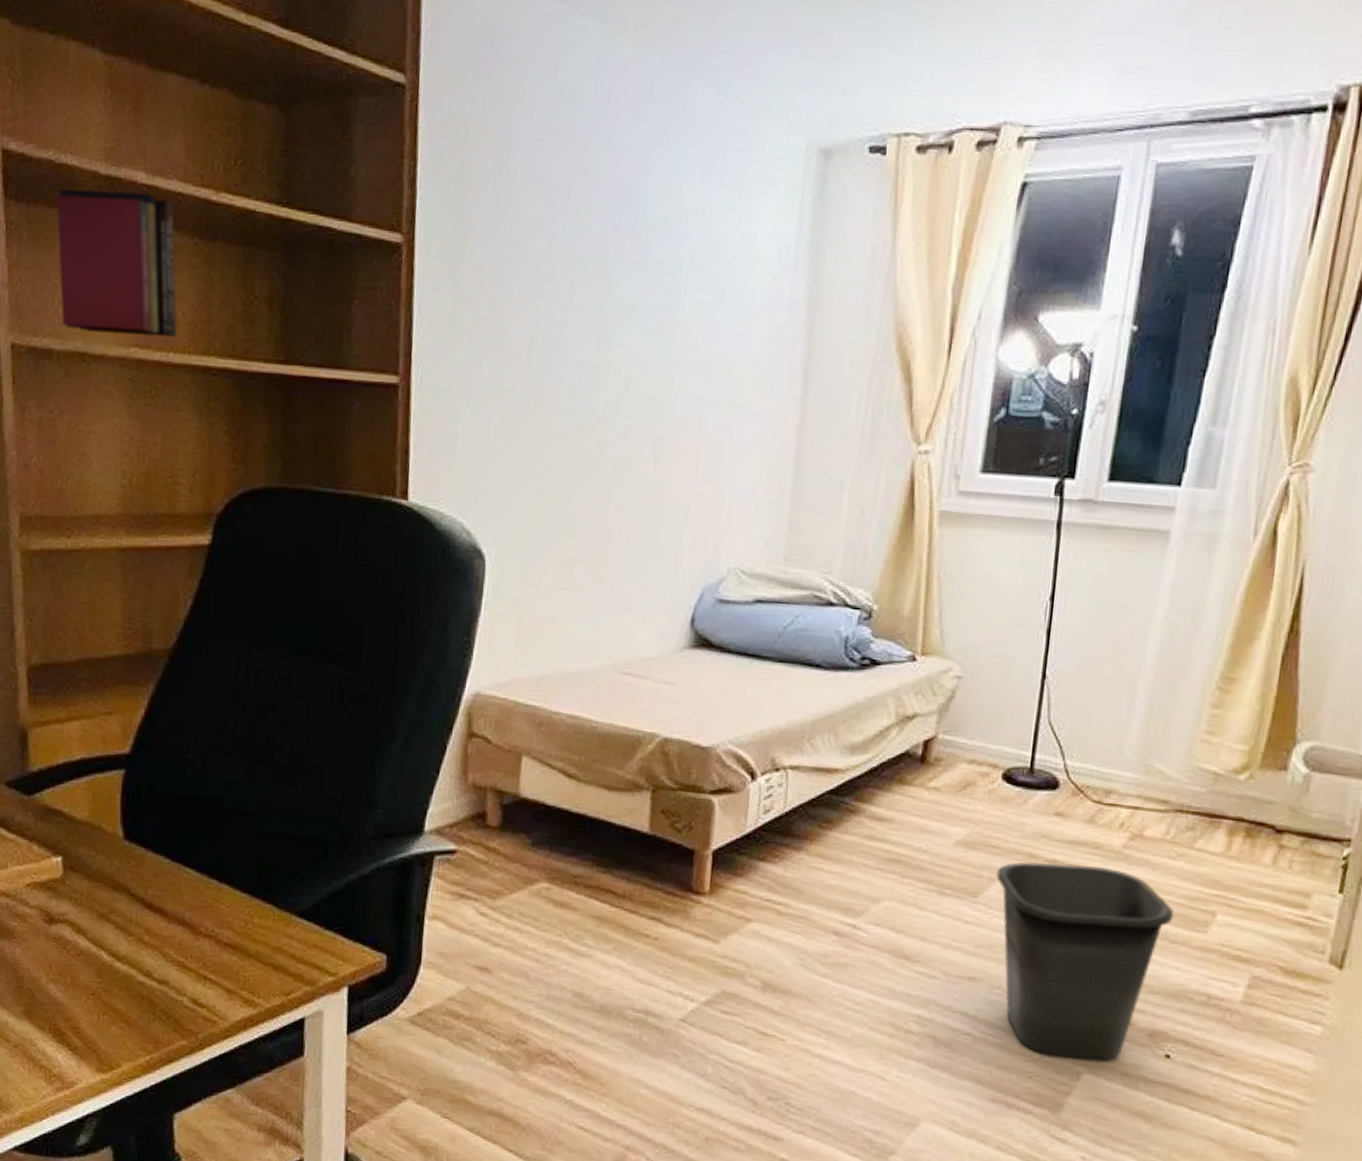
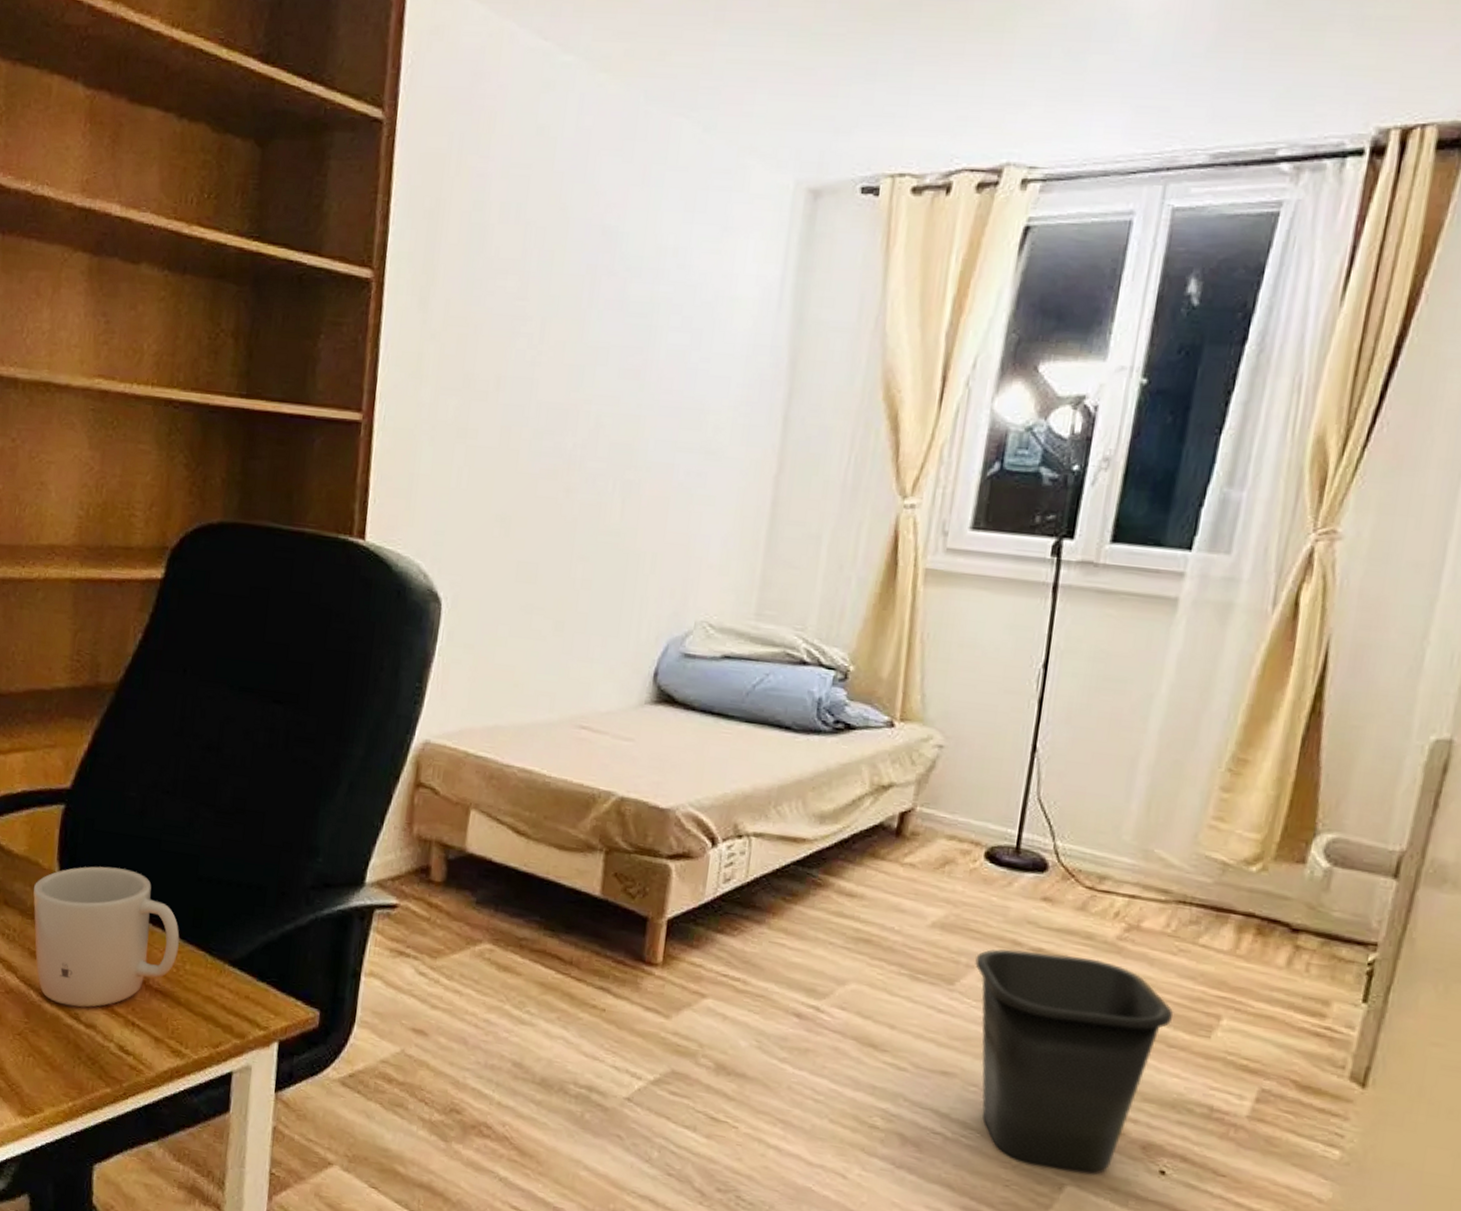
books: present [55,188,178,337] -> none [29,219,146,369]
mug: none [98,827,246,965] -> present [33,866,180,1007]

